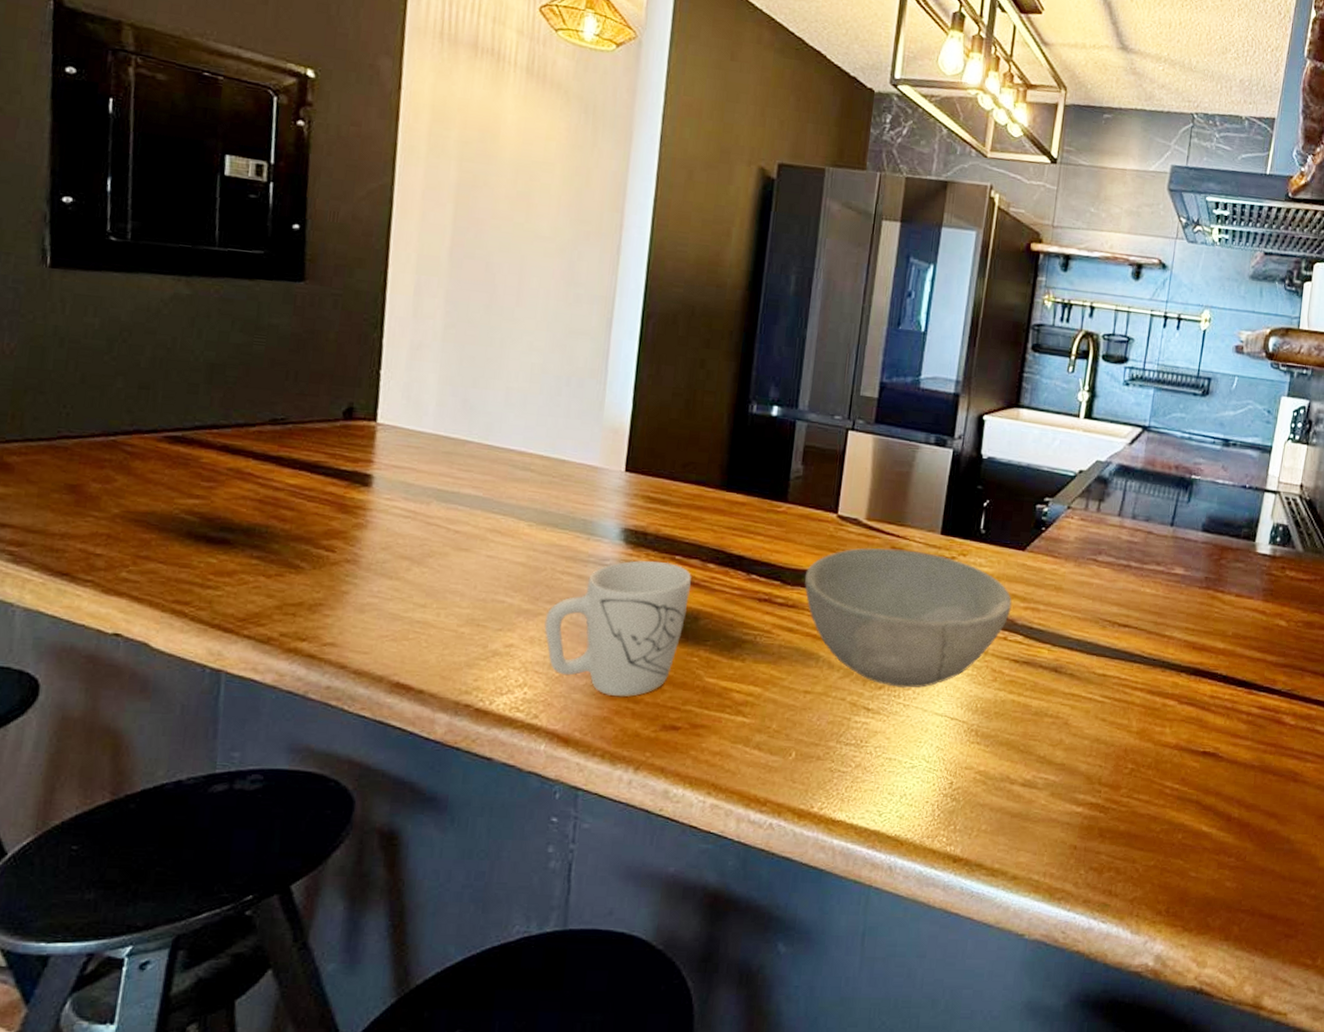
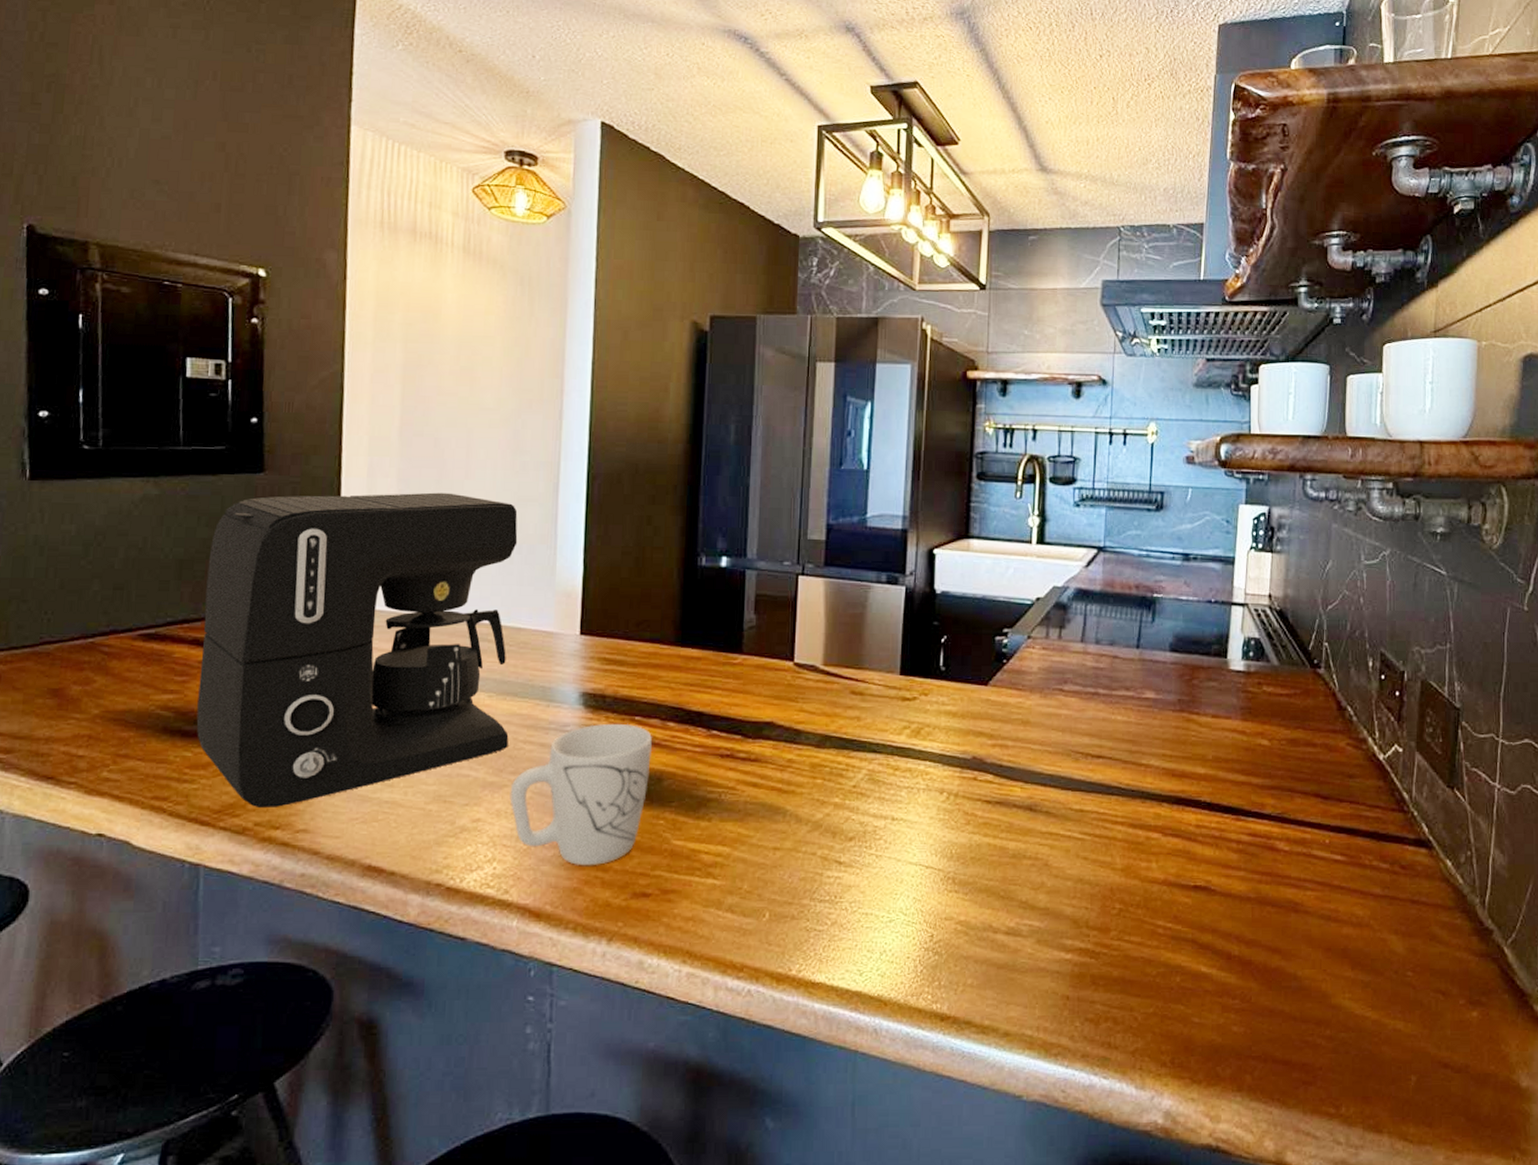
coffee maker: none [222,306,569,620] -> present [196,492,518,809]
bowl: present [804,548,1012,688] -> none [765,693,979,838]

